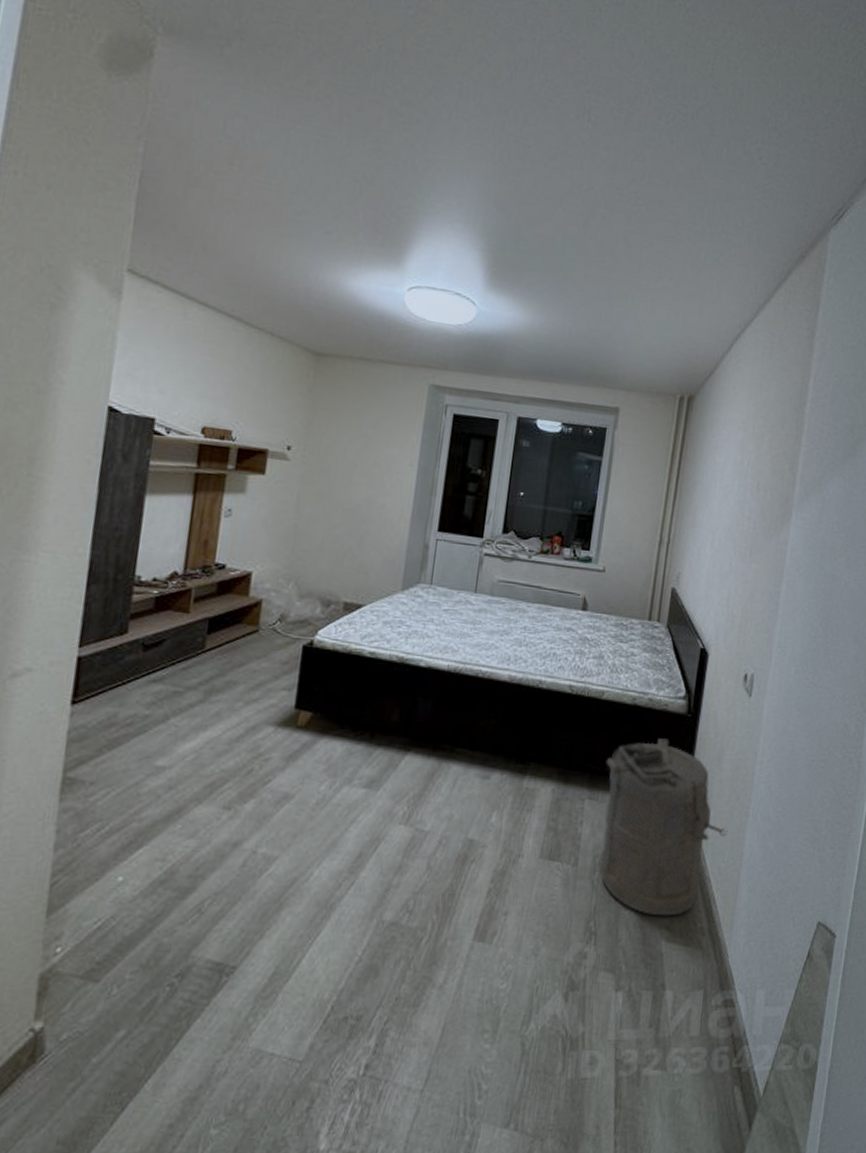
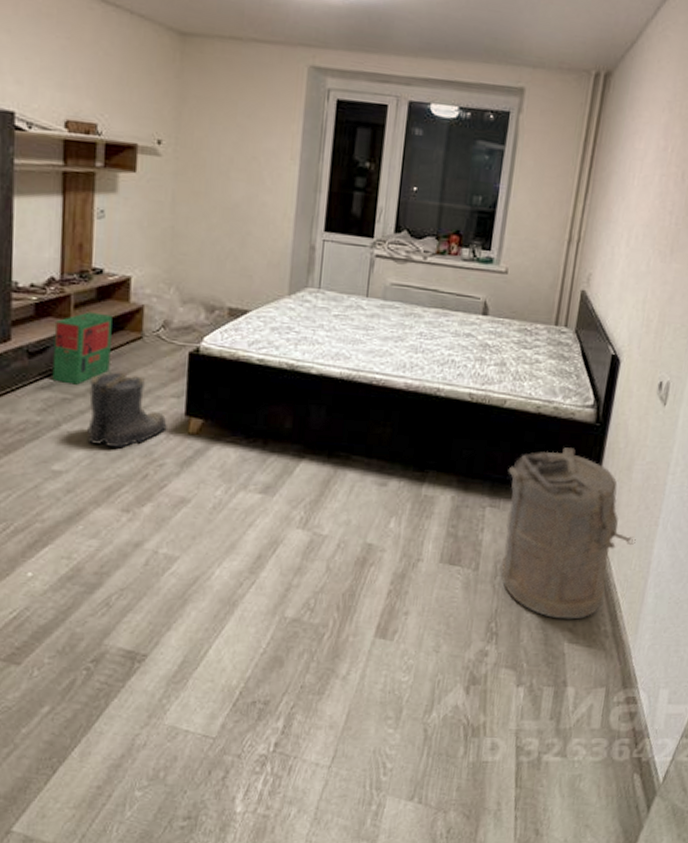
cardboard box: none [165,605,231,678] -> present [52,311,112,385]
boots: none [194,664,276,743] -> present [86,371,167,449]

